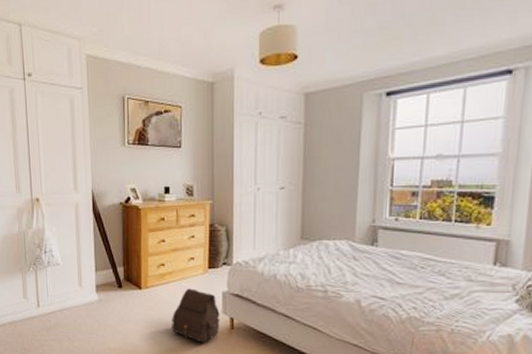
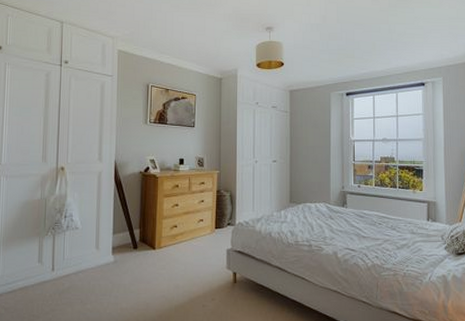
satchel: present [172,288,220,343] -> none [182,247,225,298]

